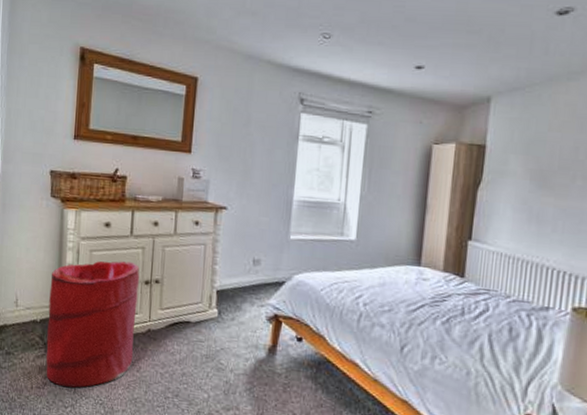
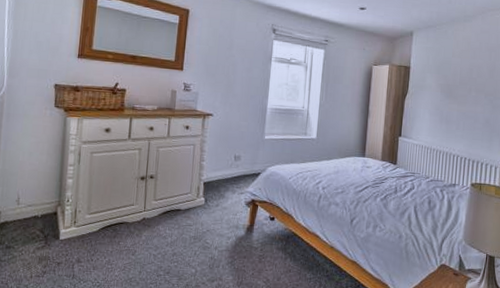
laundry hamper: present [45,261,140,388] -> none [45,161,137,274]

